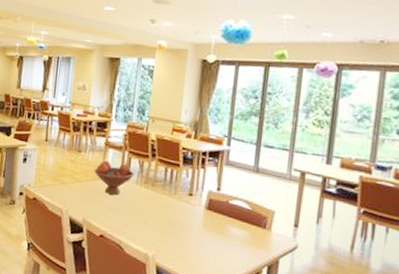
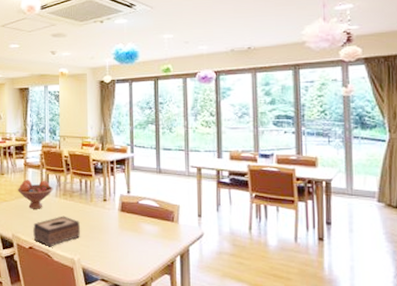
tissue box: none [105,205,160,239] -> present [33,216,81,247]

